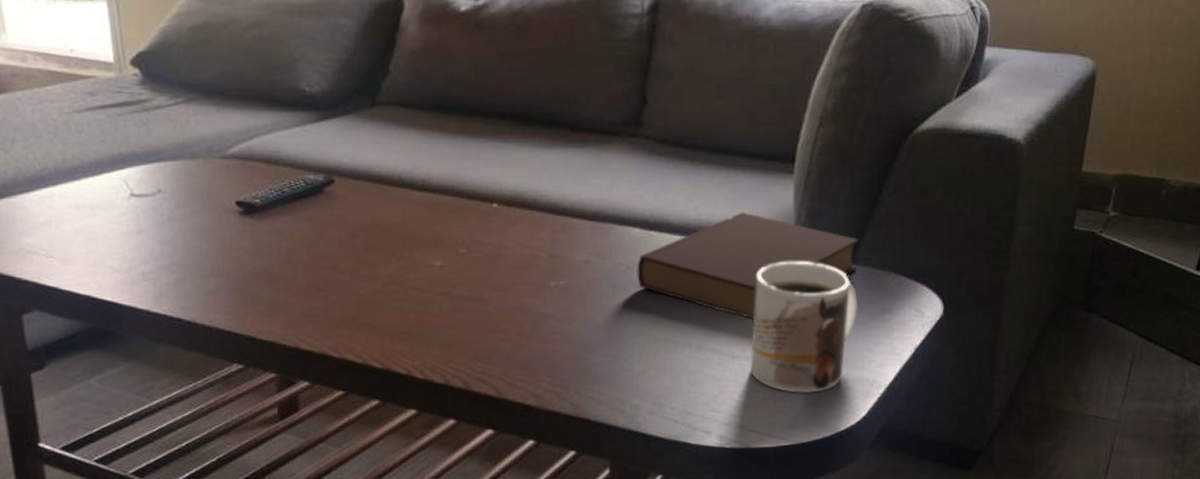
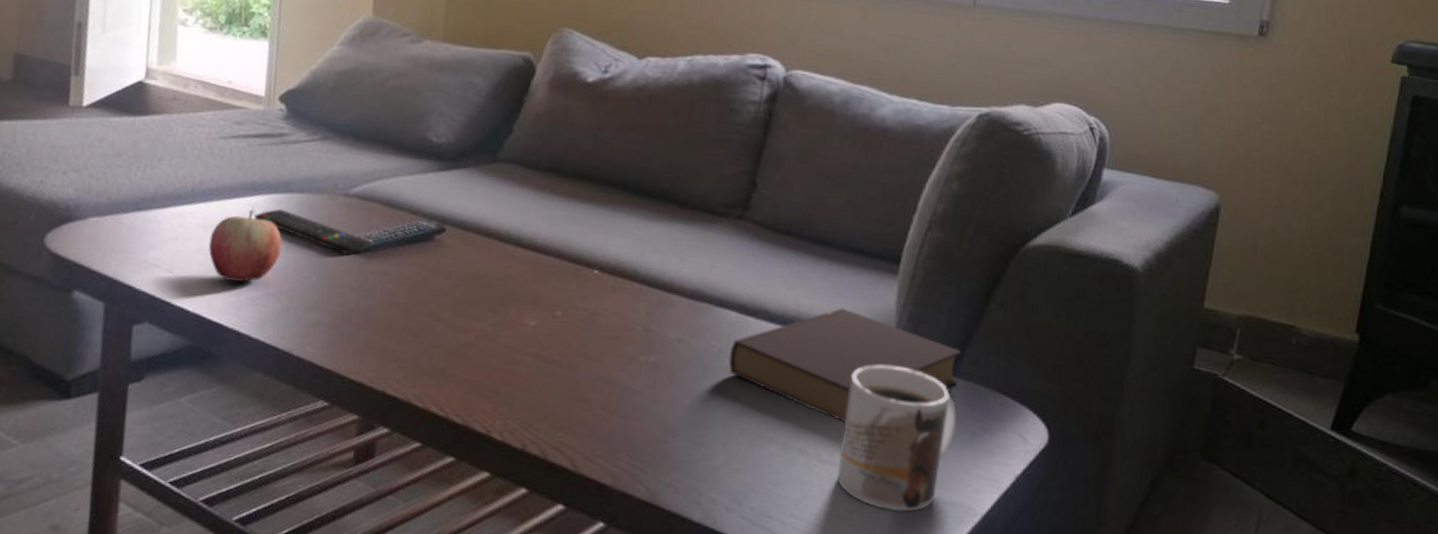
apple: none [85,183,166,259] -> present [208,209,282,283]
remote control: none [129,179,259,219] -> present [254,209,371,255]

